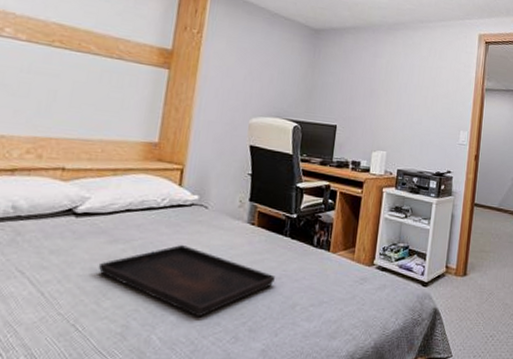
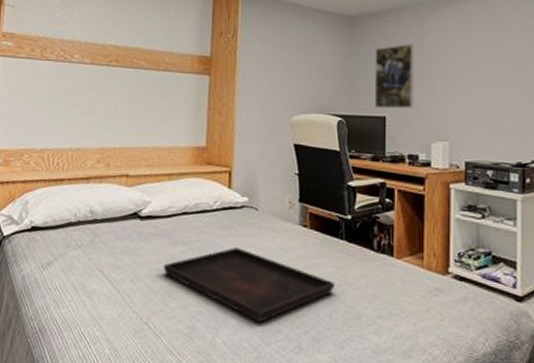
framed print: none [328,61,368,120] -> present [374,43,414,109]

